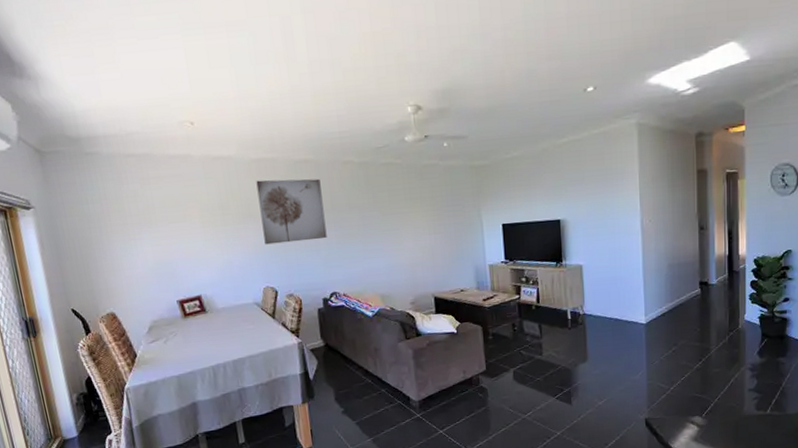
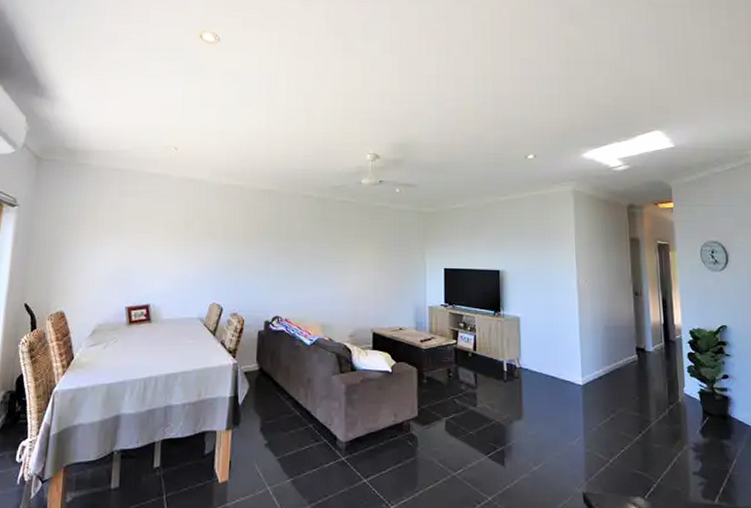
wall art: present [256,178,327,245] -> none [219,203,280,264]

